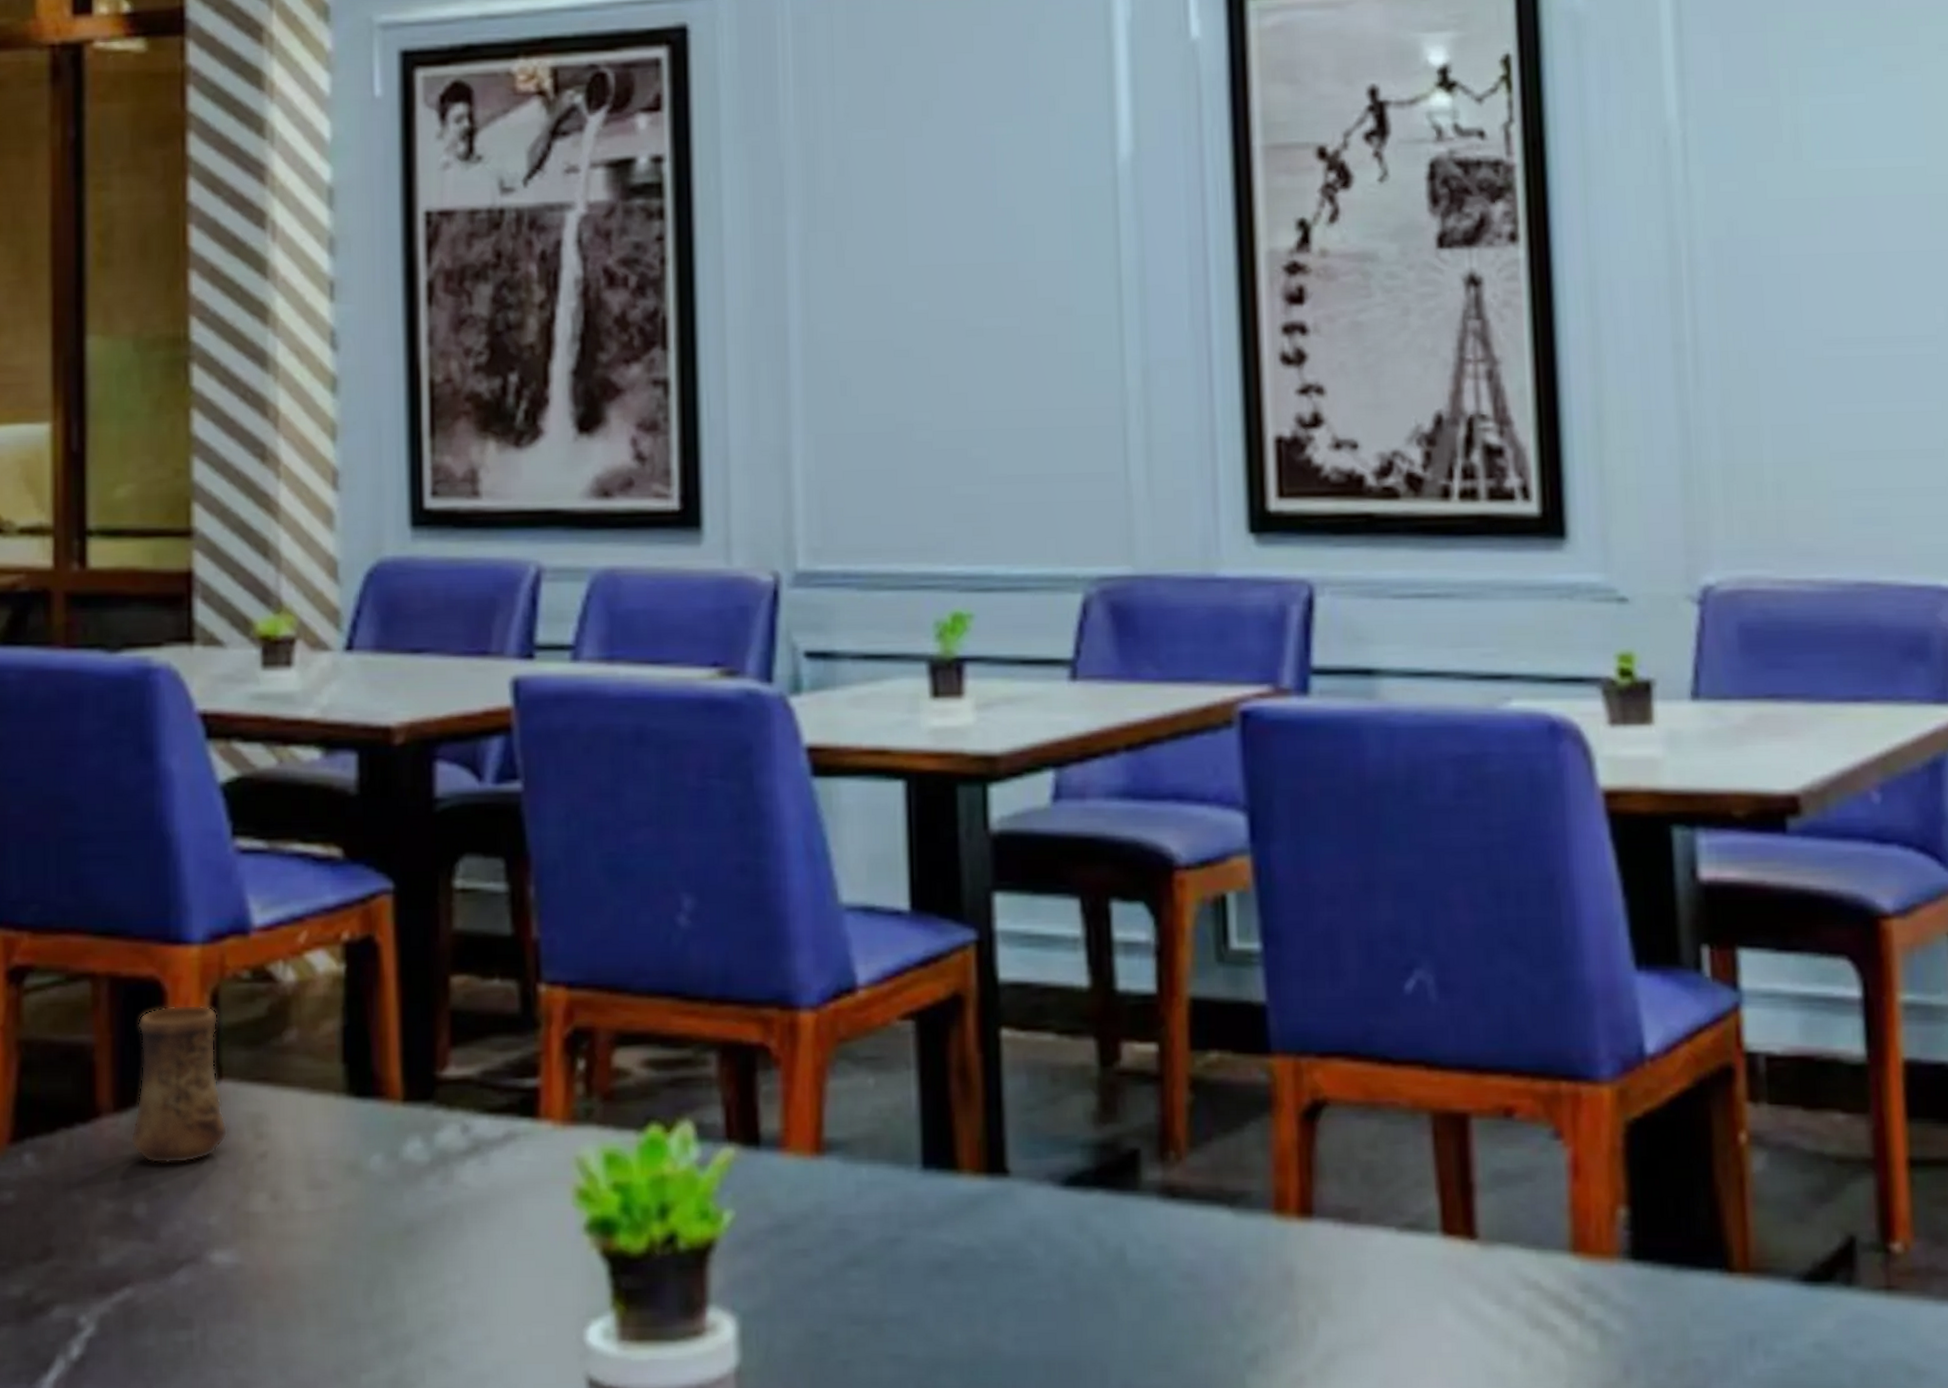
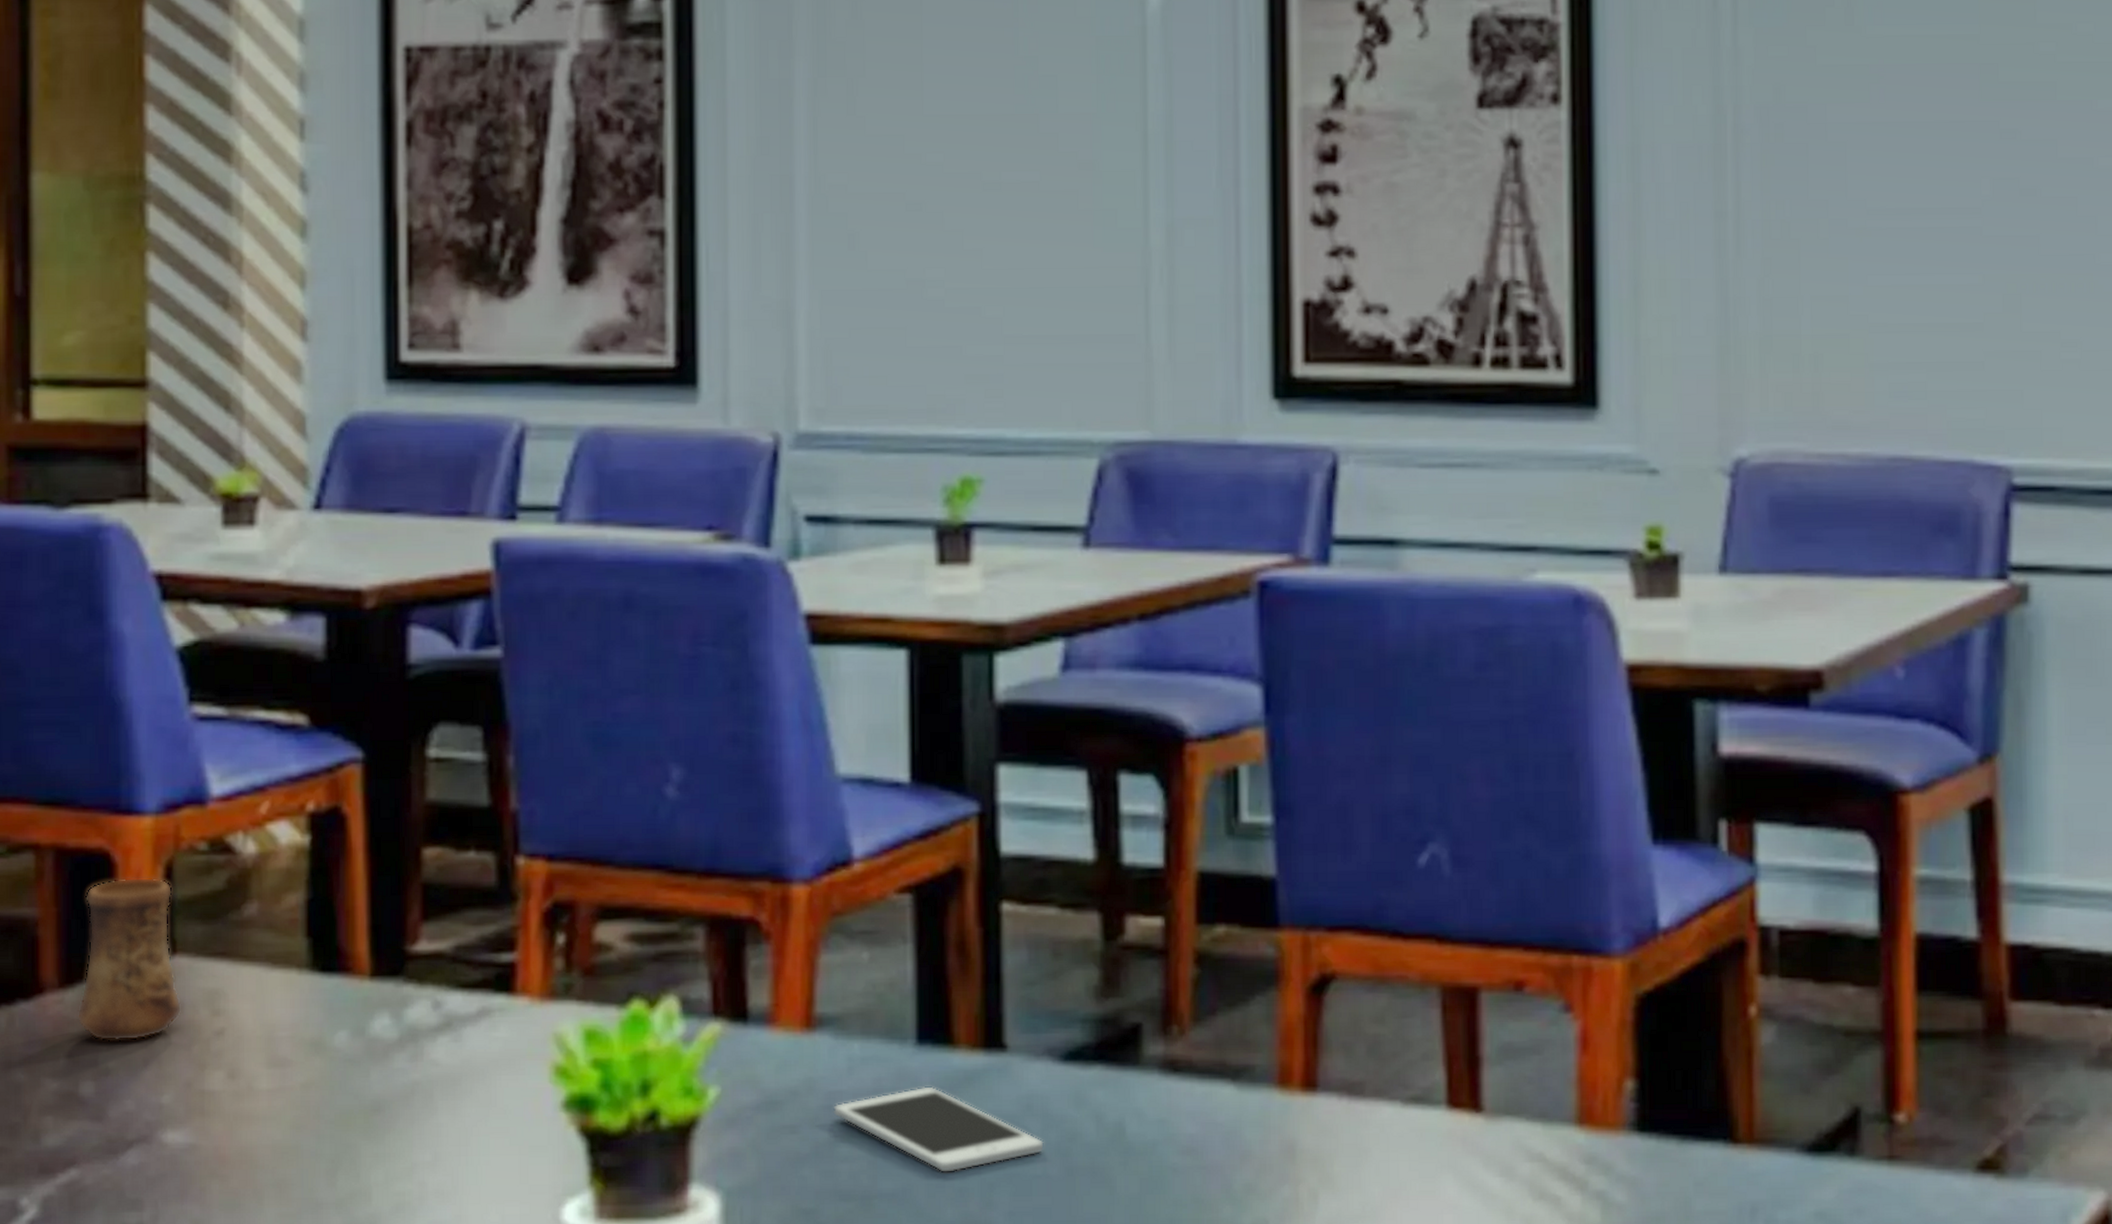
cell phone: none [843,1211,1049,1298] -> present [833,1086,1045,1174]

